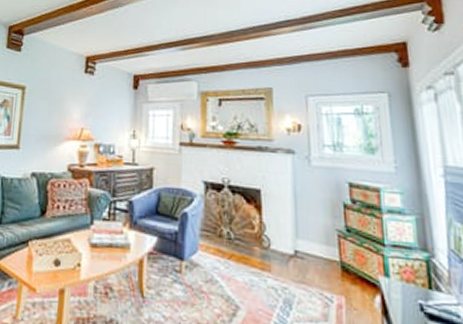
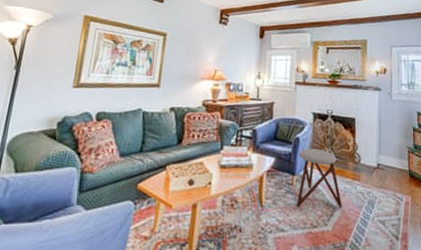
stool: none [186,226,249,307] -> present [296,148,343,208]

